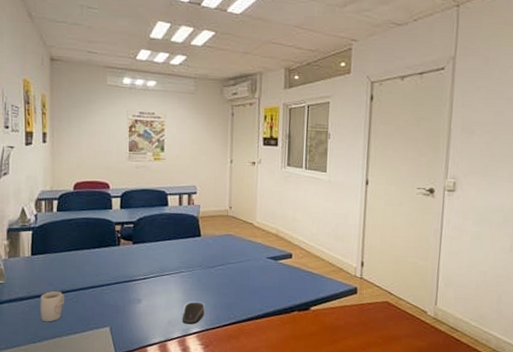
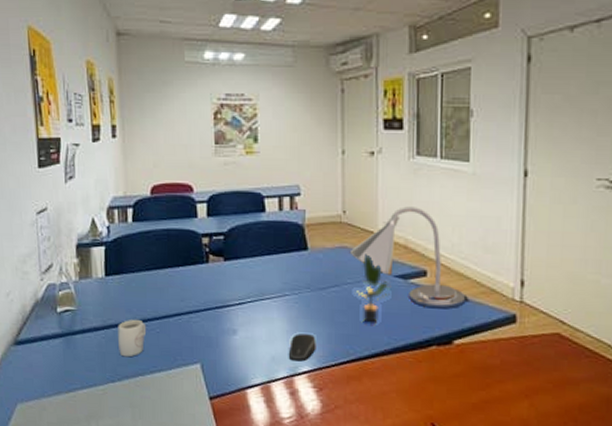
table lamp: none [233,205,323,283] -> present [349,206,469,309]
potted plant: none [238,240,264,294] -> present [357,254,390,323]

